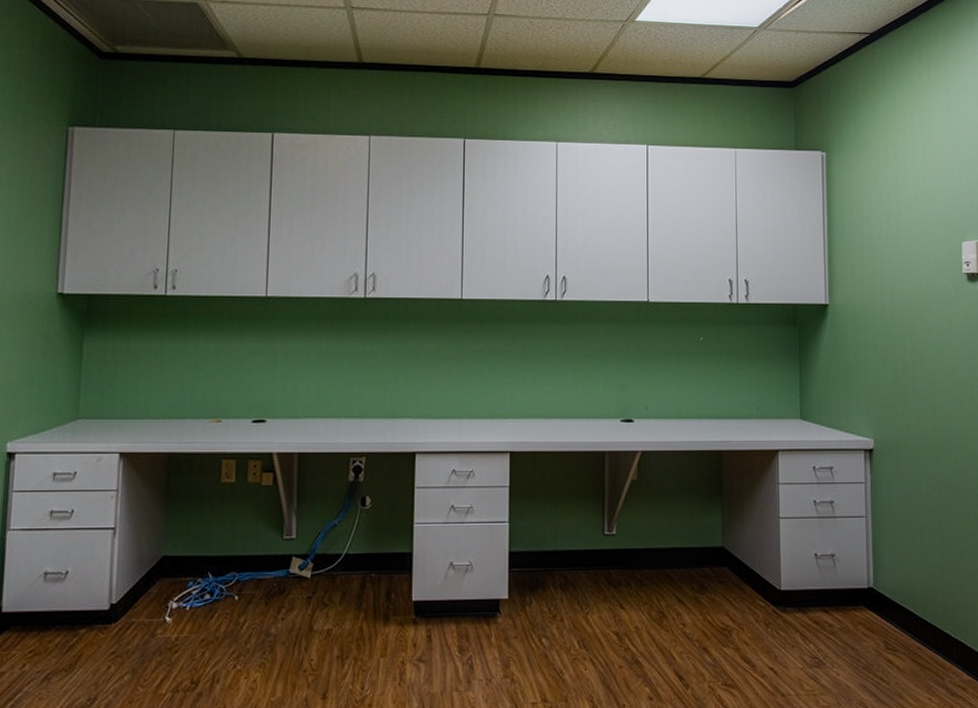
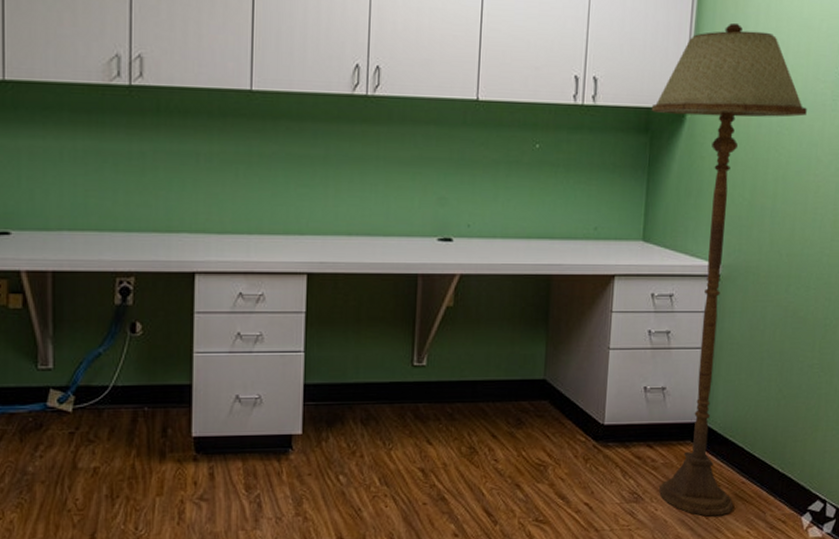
floor lamp: none [798,231,934,682] -> present [652,22,807,517]

